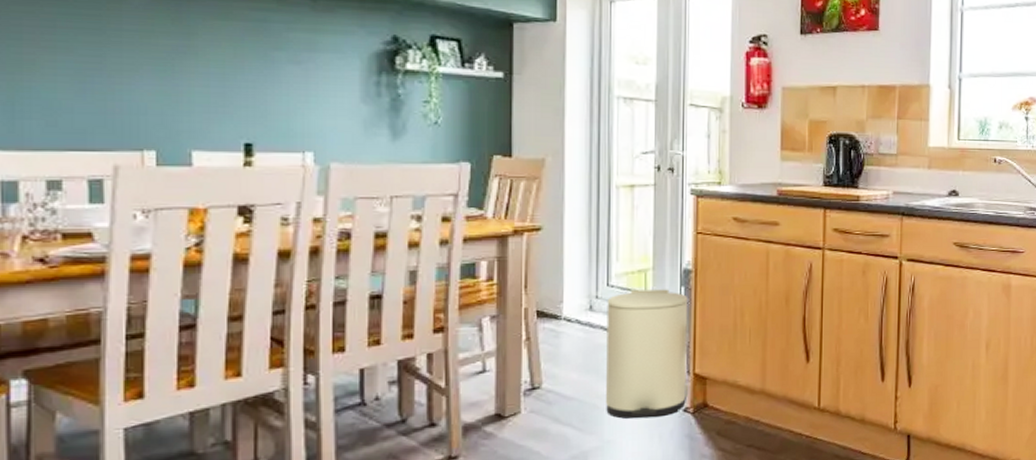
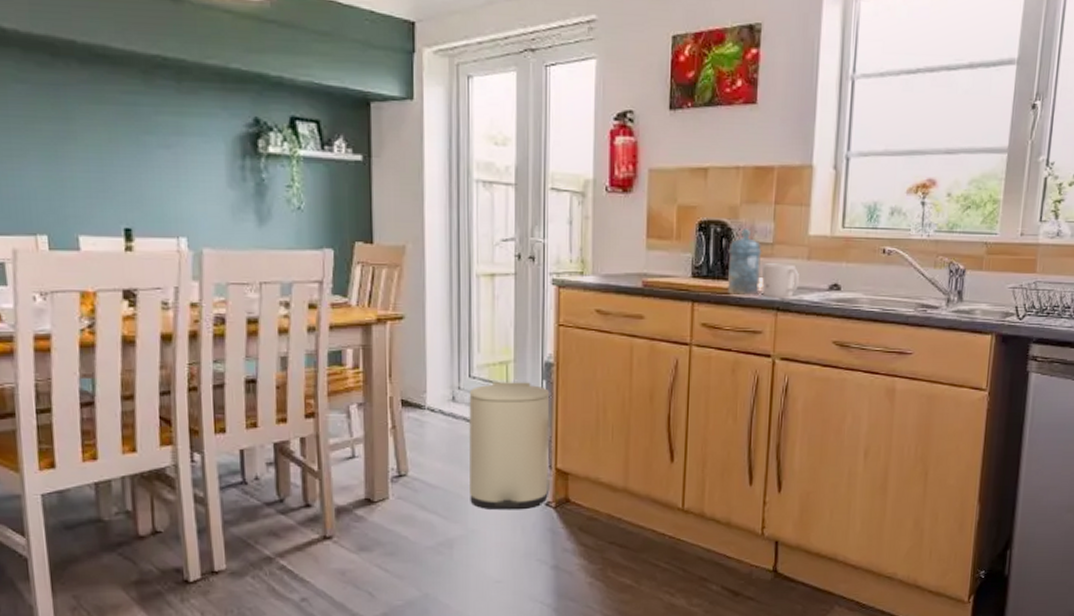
canister: none [856,140,887,201] -> present [727,228,762,295]
mug: none [888,172,921,204] -> present [762,263,799,298]

